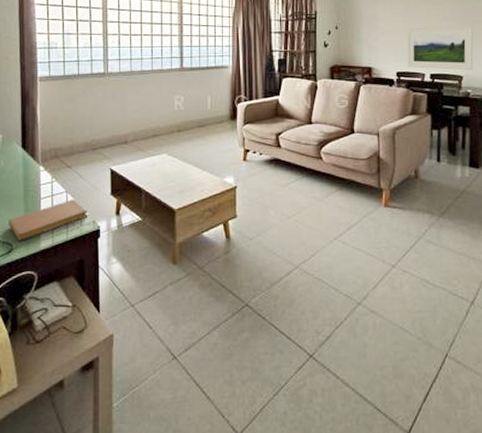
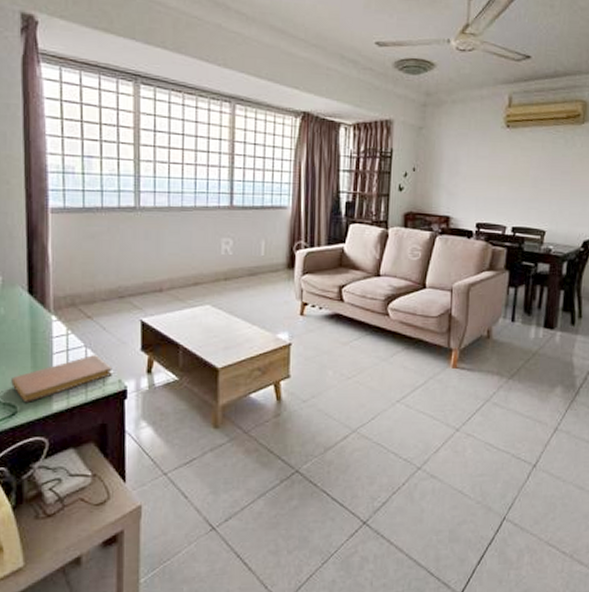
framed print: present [407,26,473,70] -> none [488,175,561,224]

